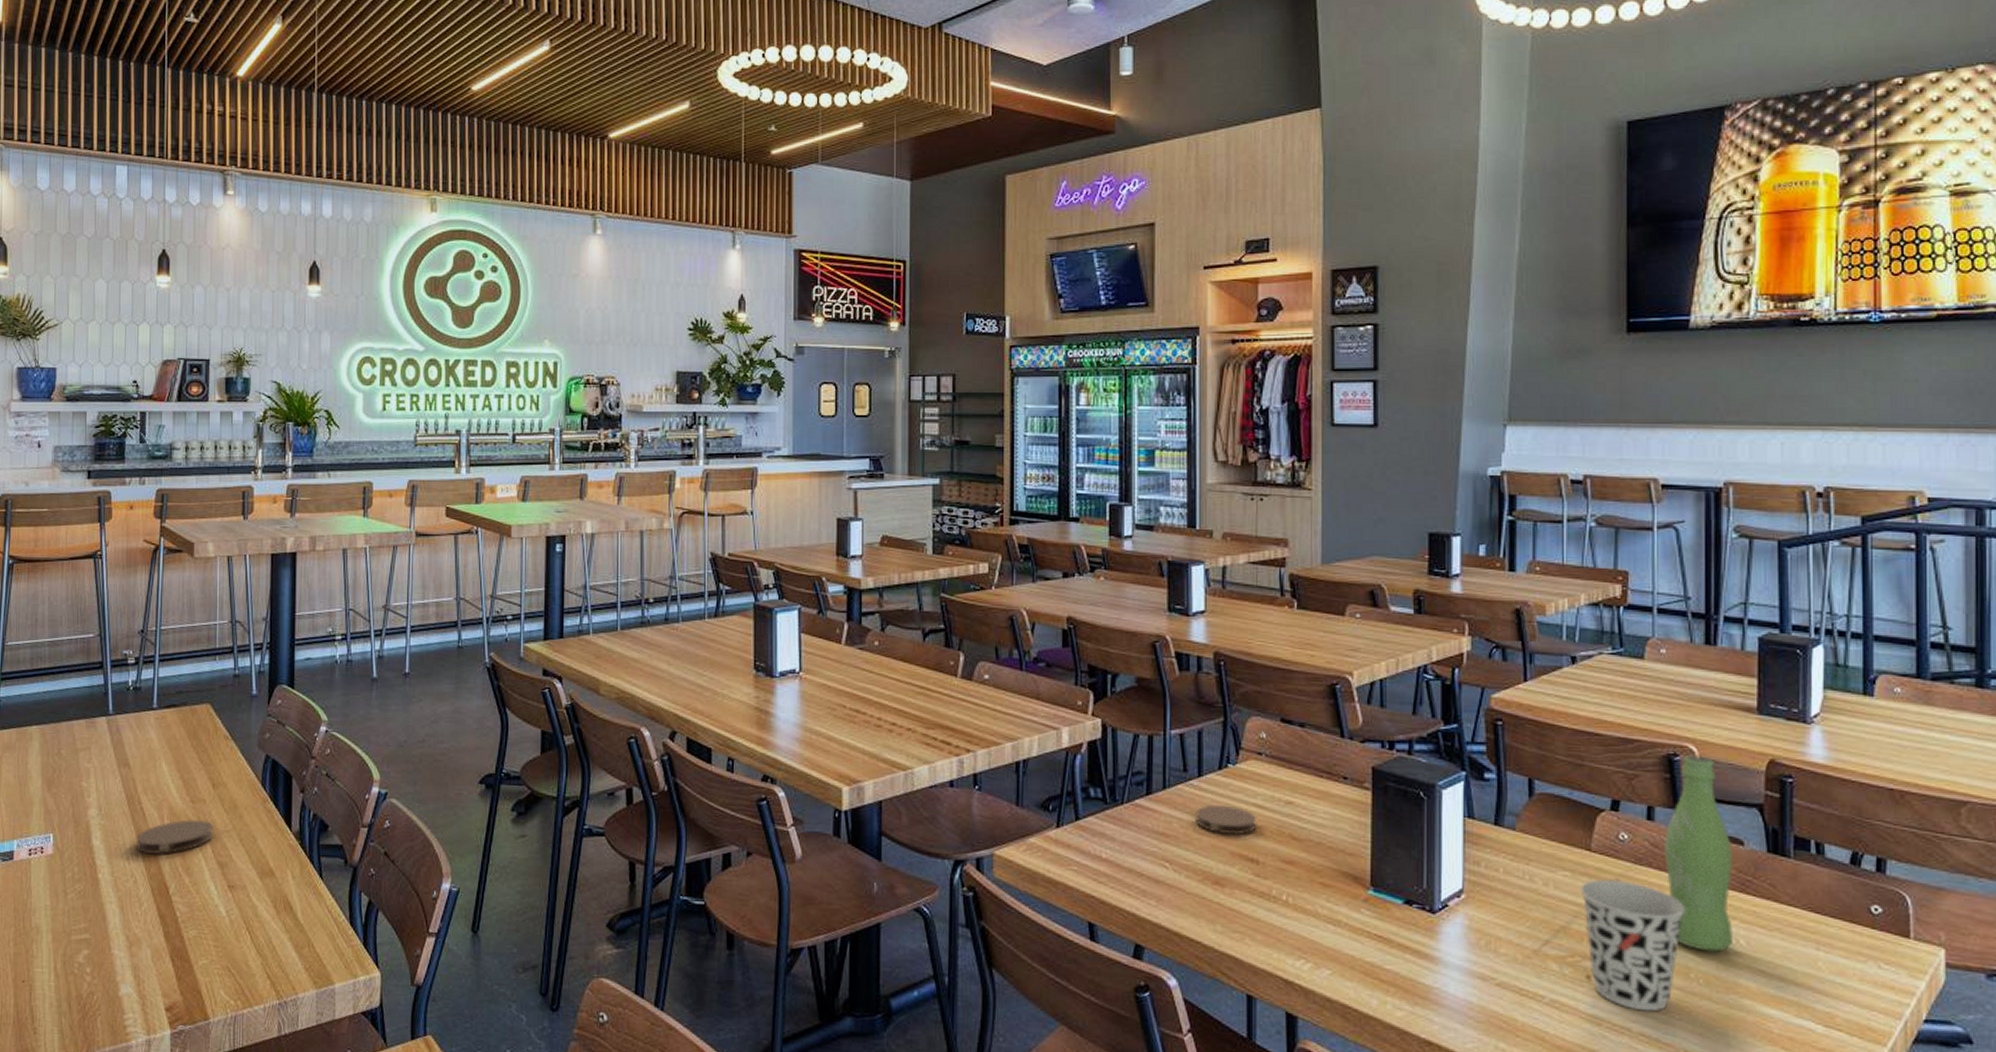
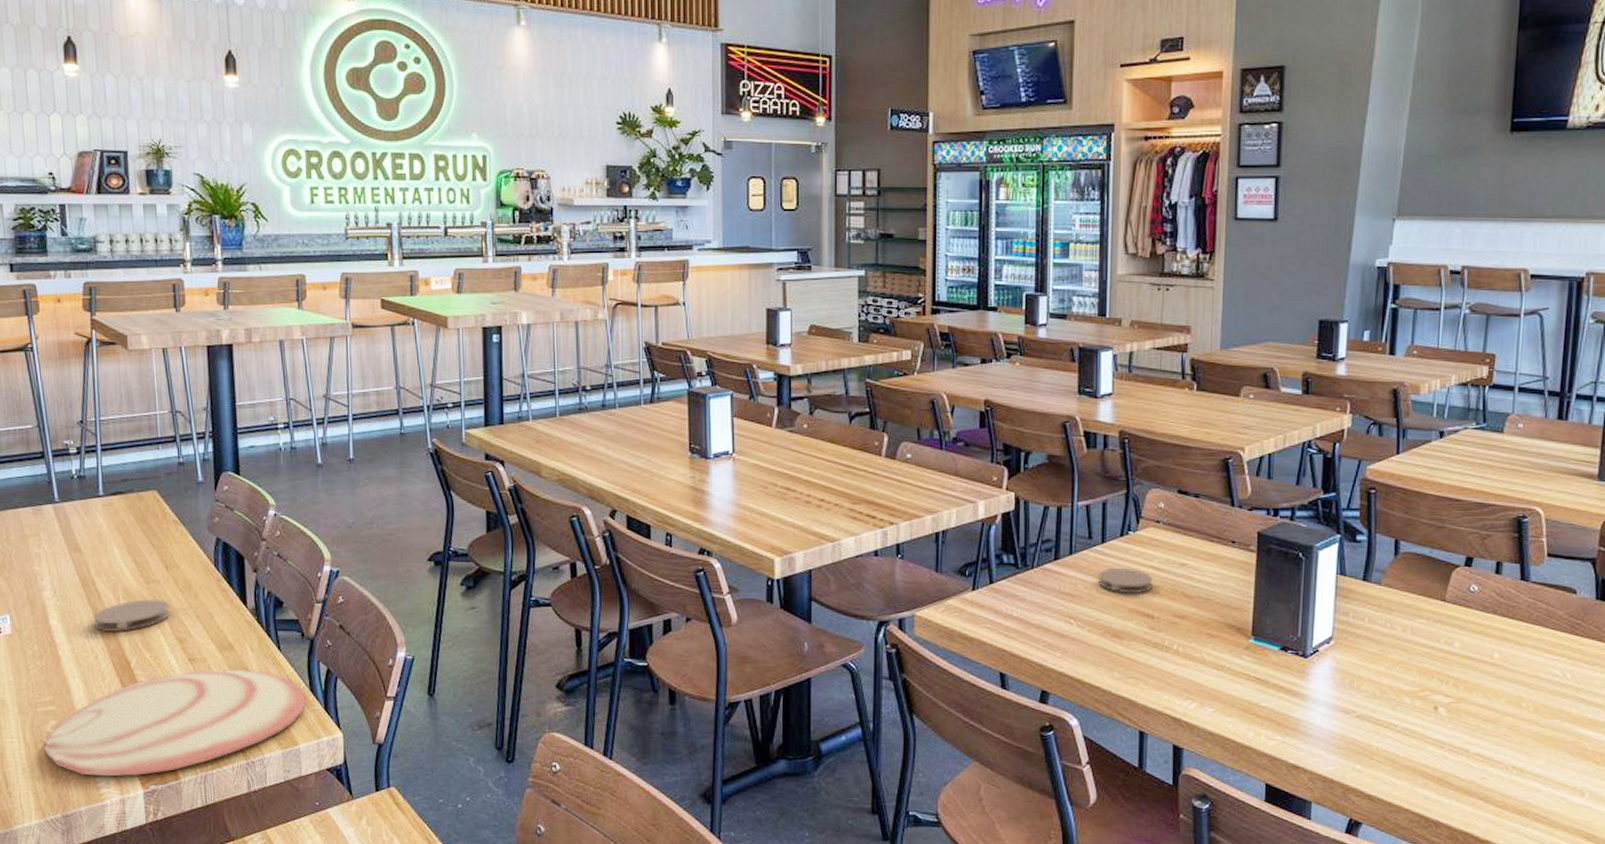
plate: none [74,898,345,1015] -> present [44,669,307,777]
cup: present [1580,879,1685,1012] -> none [1433,626,1522,736]
bottle: present [1663,756,1733,952] -> none [1507,517,1567,684]

